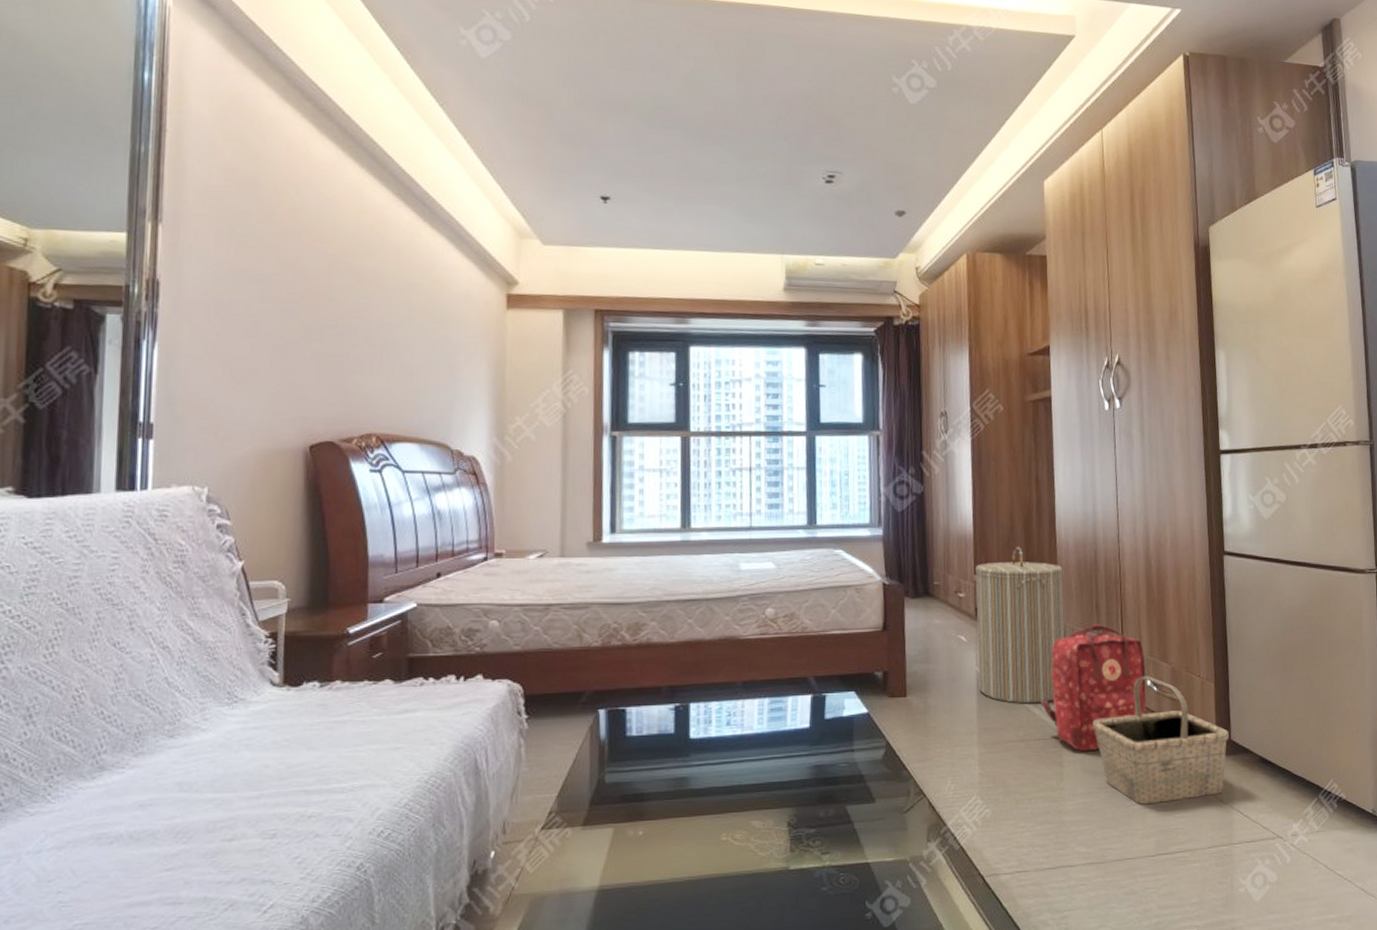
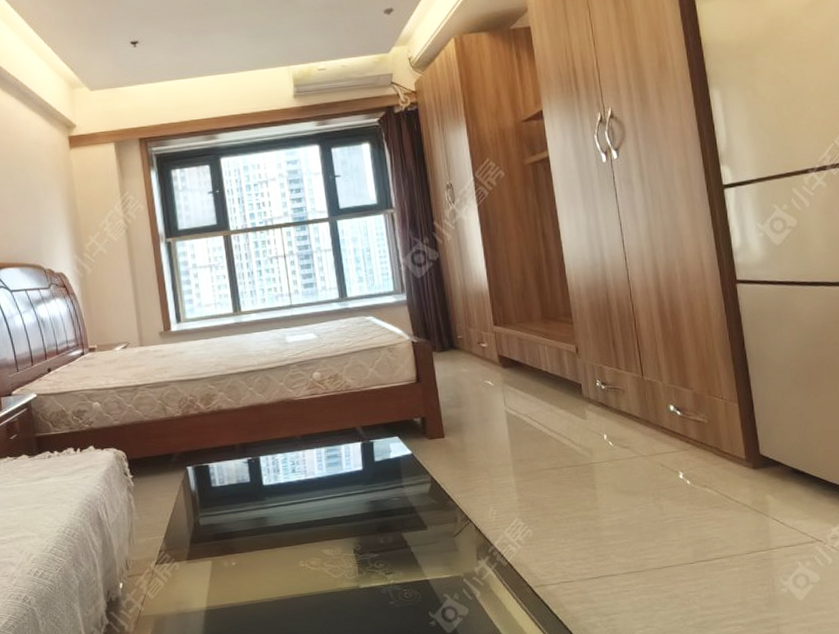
laundry hamper: present [975,546,1064,704] -> none [494,296,584,436]
backpack: present [1041,623,1146,752] -> none [569,358,671,475]
basket: present [1092,676,1229,805] -> none [620,402,758,518]

